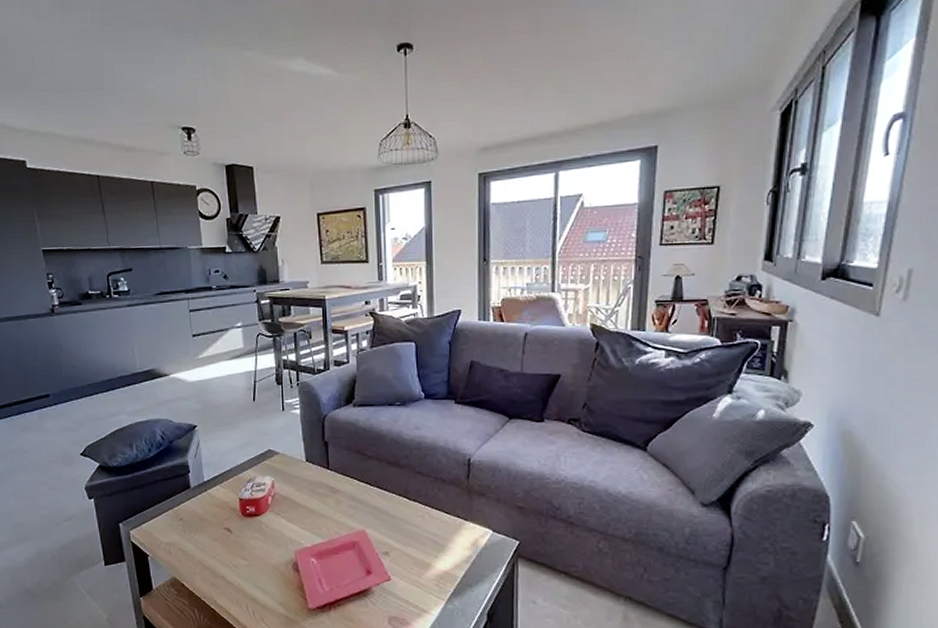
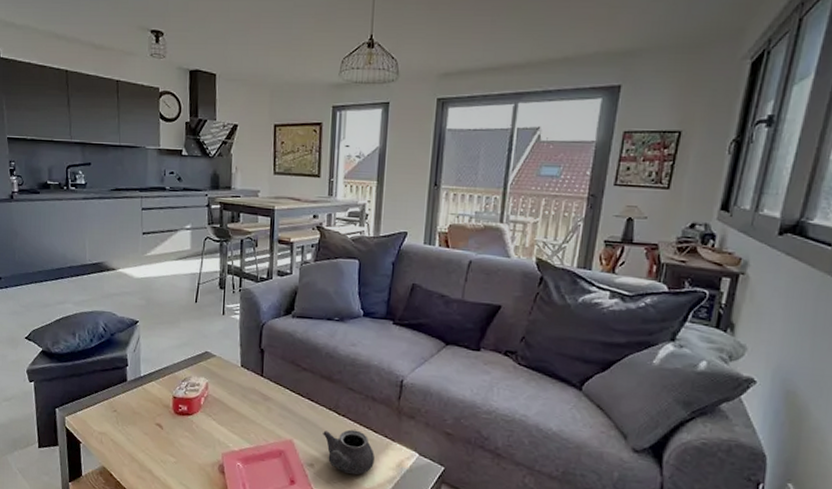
teapot: none [395,513,449,559] -> present [323,429,375,475]

